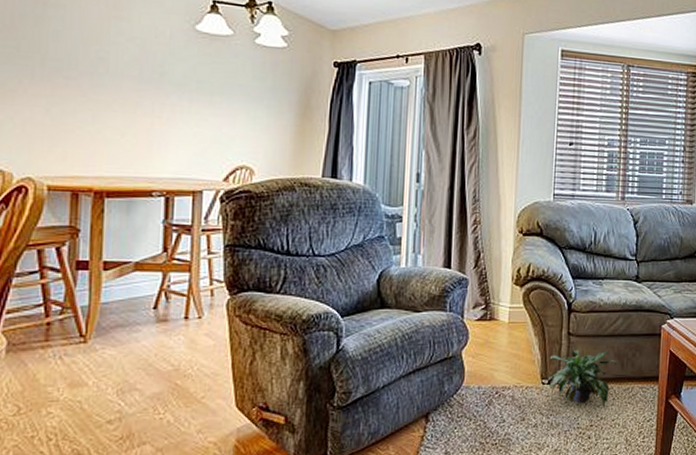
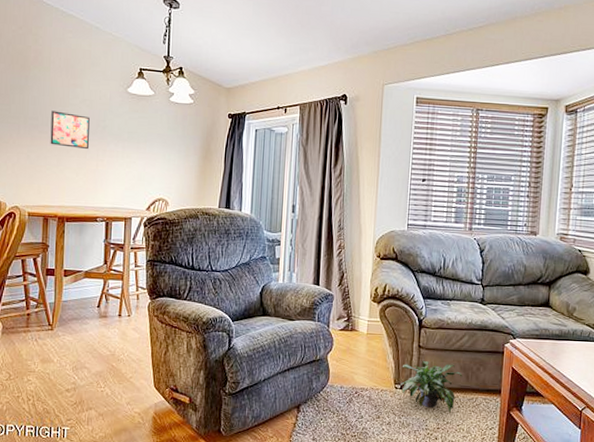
wall art: none [81,50,141,103] -> present [50,110,90,150]

